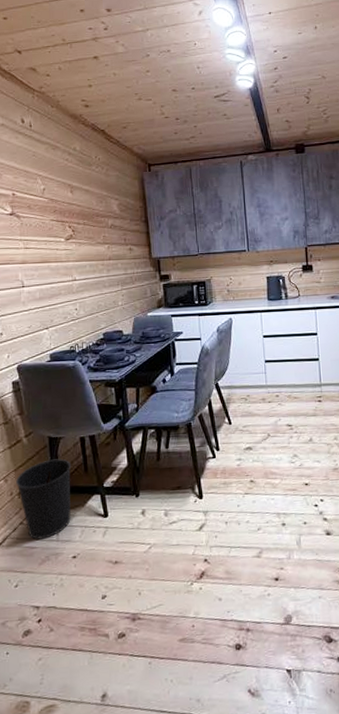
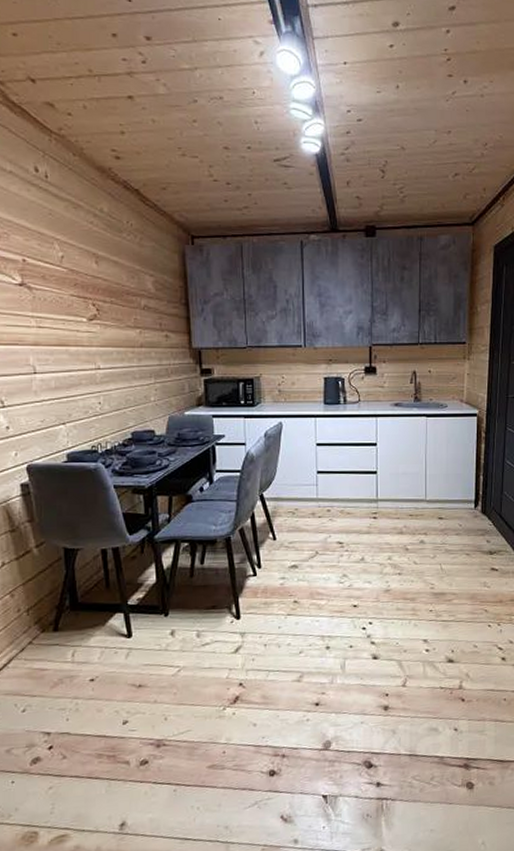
wastebasket: present [16,458,72,540] -> none [24,572,91,661]

